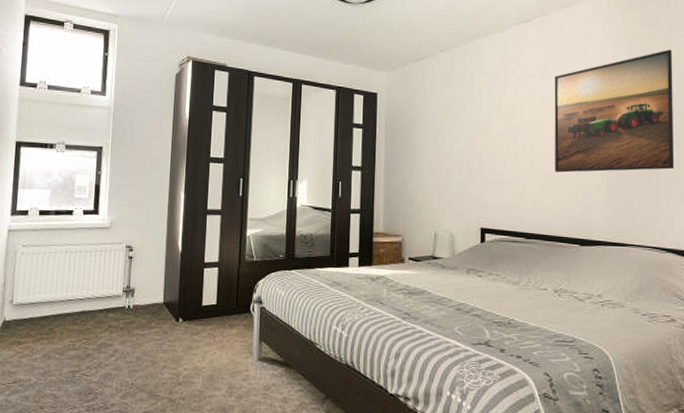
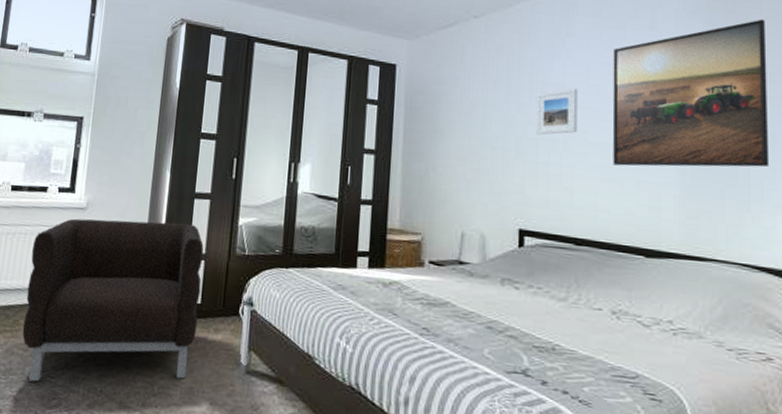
armchair: none [57,236,217,381] -> present [22,218,204,382]
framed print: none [493,110,527,150] -> present [536,88,578,135]

